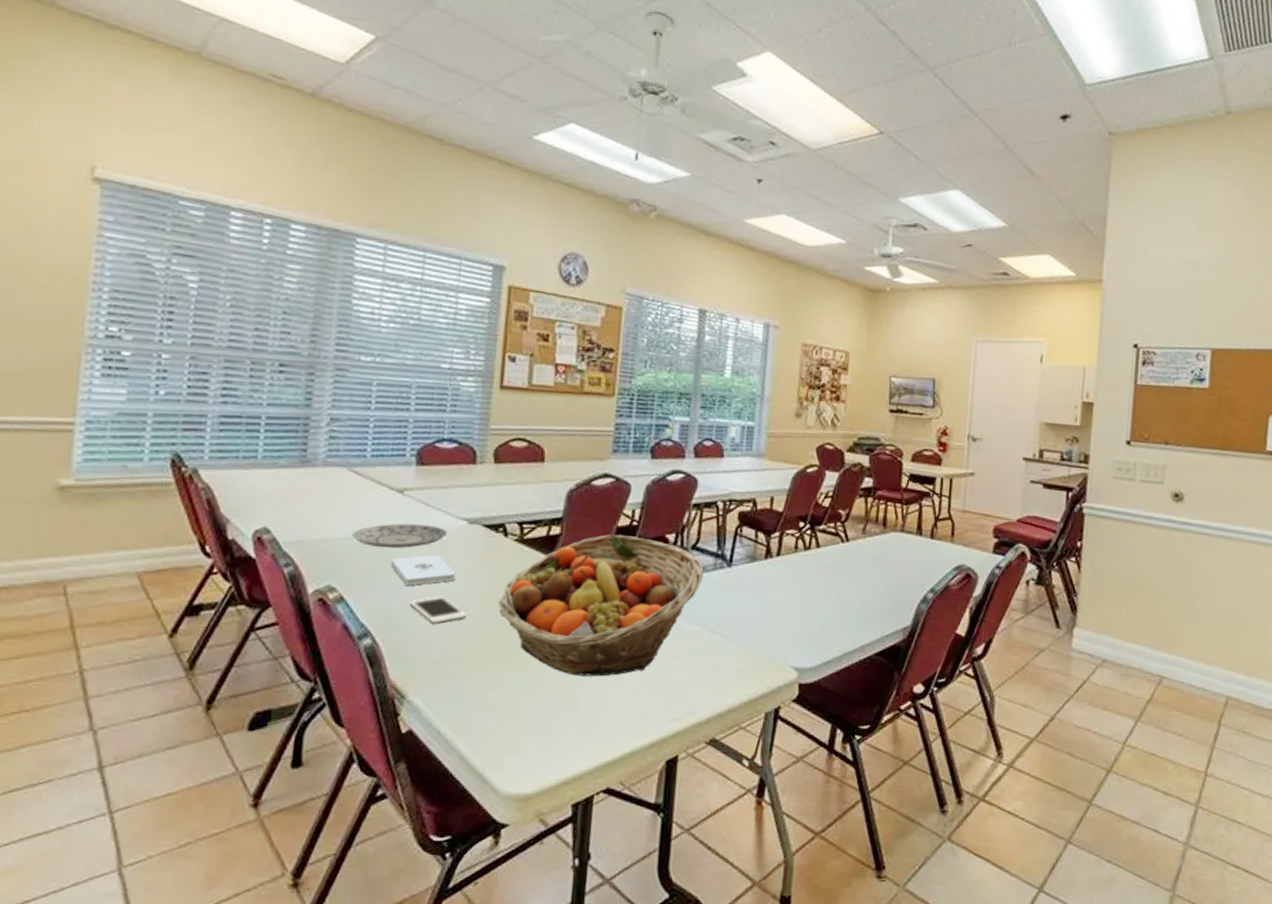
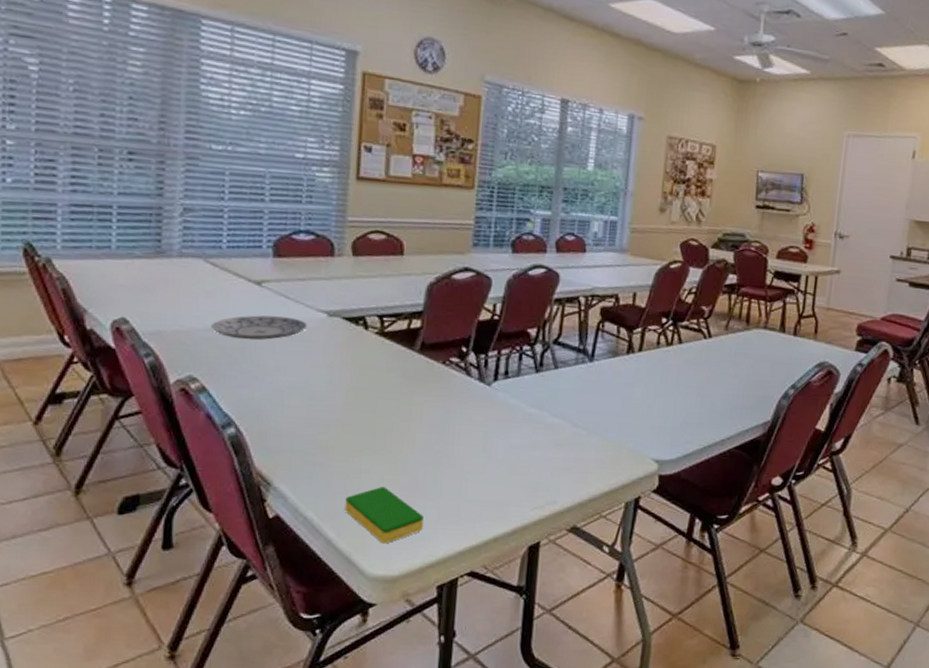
notepad: present [390,555,456,587] -> none [251,347,318,378]
cell phone: present [409,595,467,624] -> none [271,386,330,414]
dish sponge: none [479,699,560,759] -> present [345,487,424,544]
fruit basket: present [499,534,704,677] -> none [361,328,566,467]

